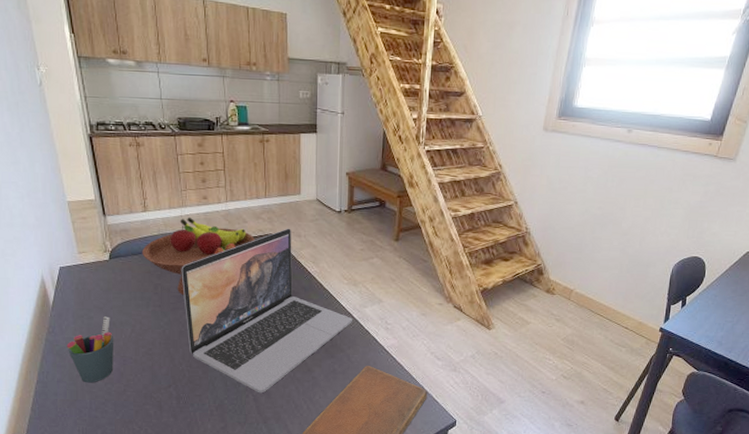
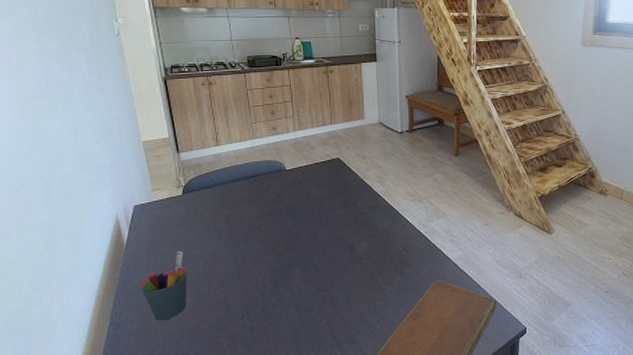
fruit bowl: present [142,217,255,296] -> none [215,147,323,225]
laptop: present [181,228,352,393] -> none [252,151,419,317]

